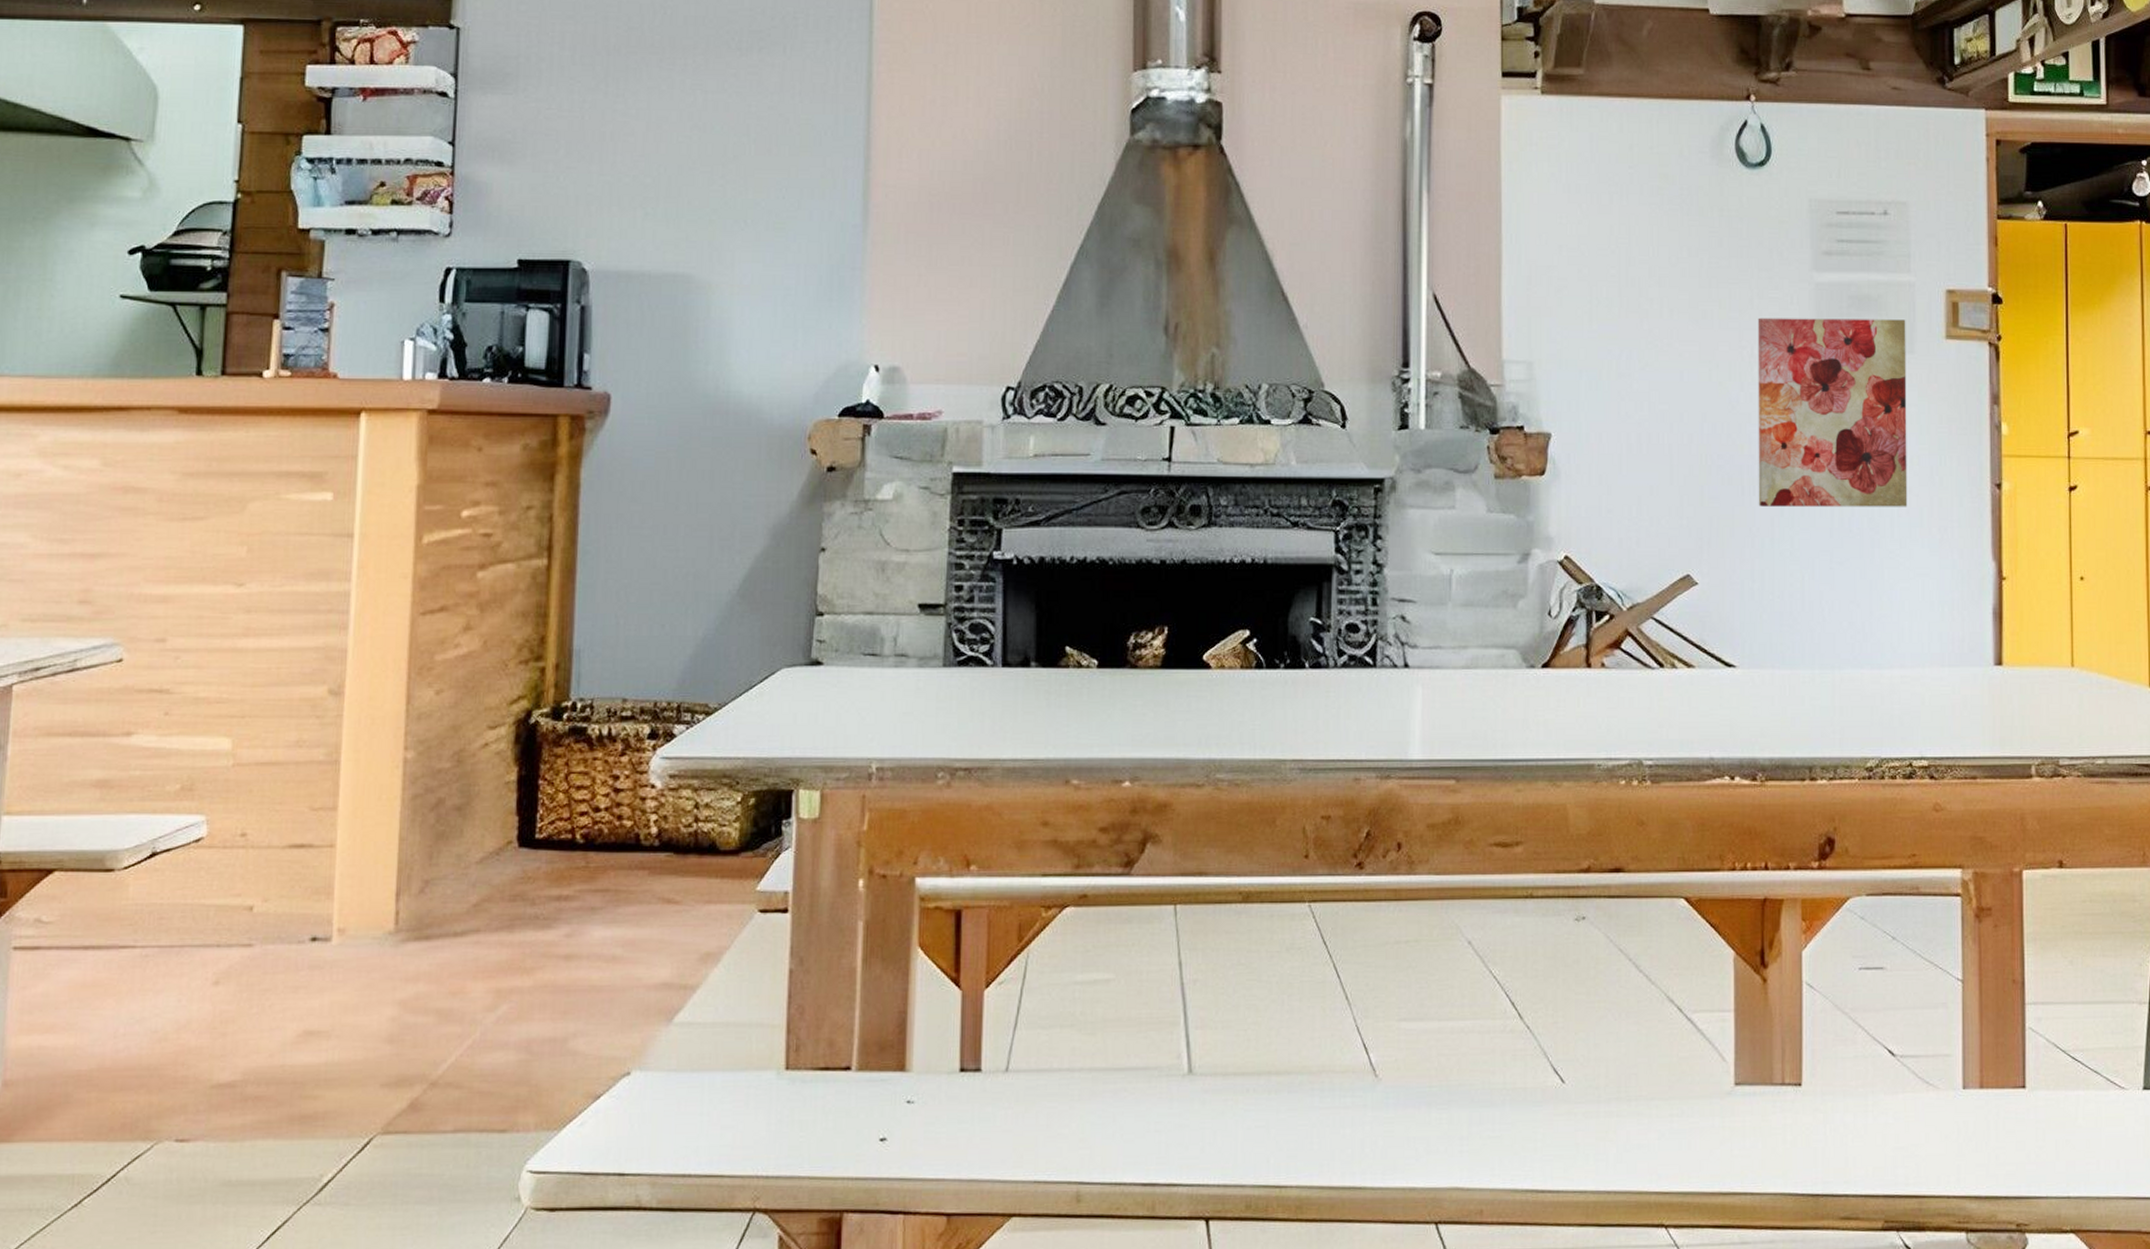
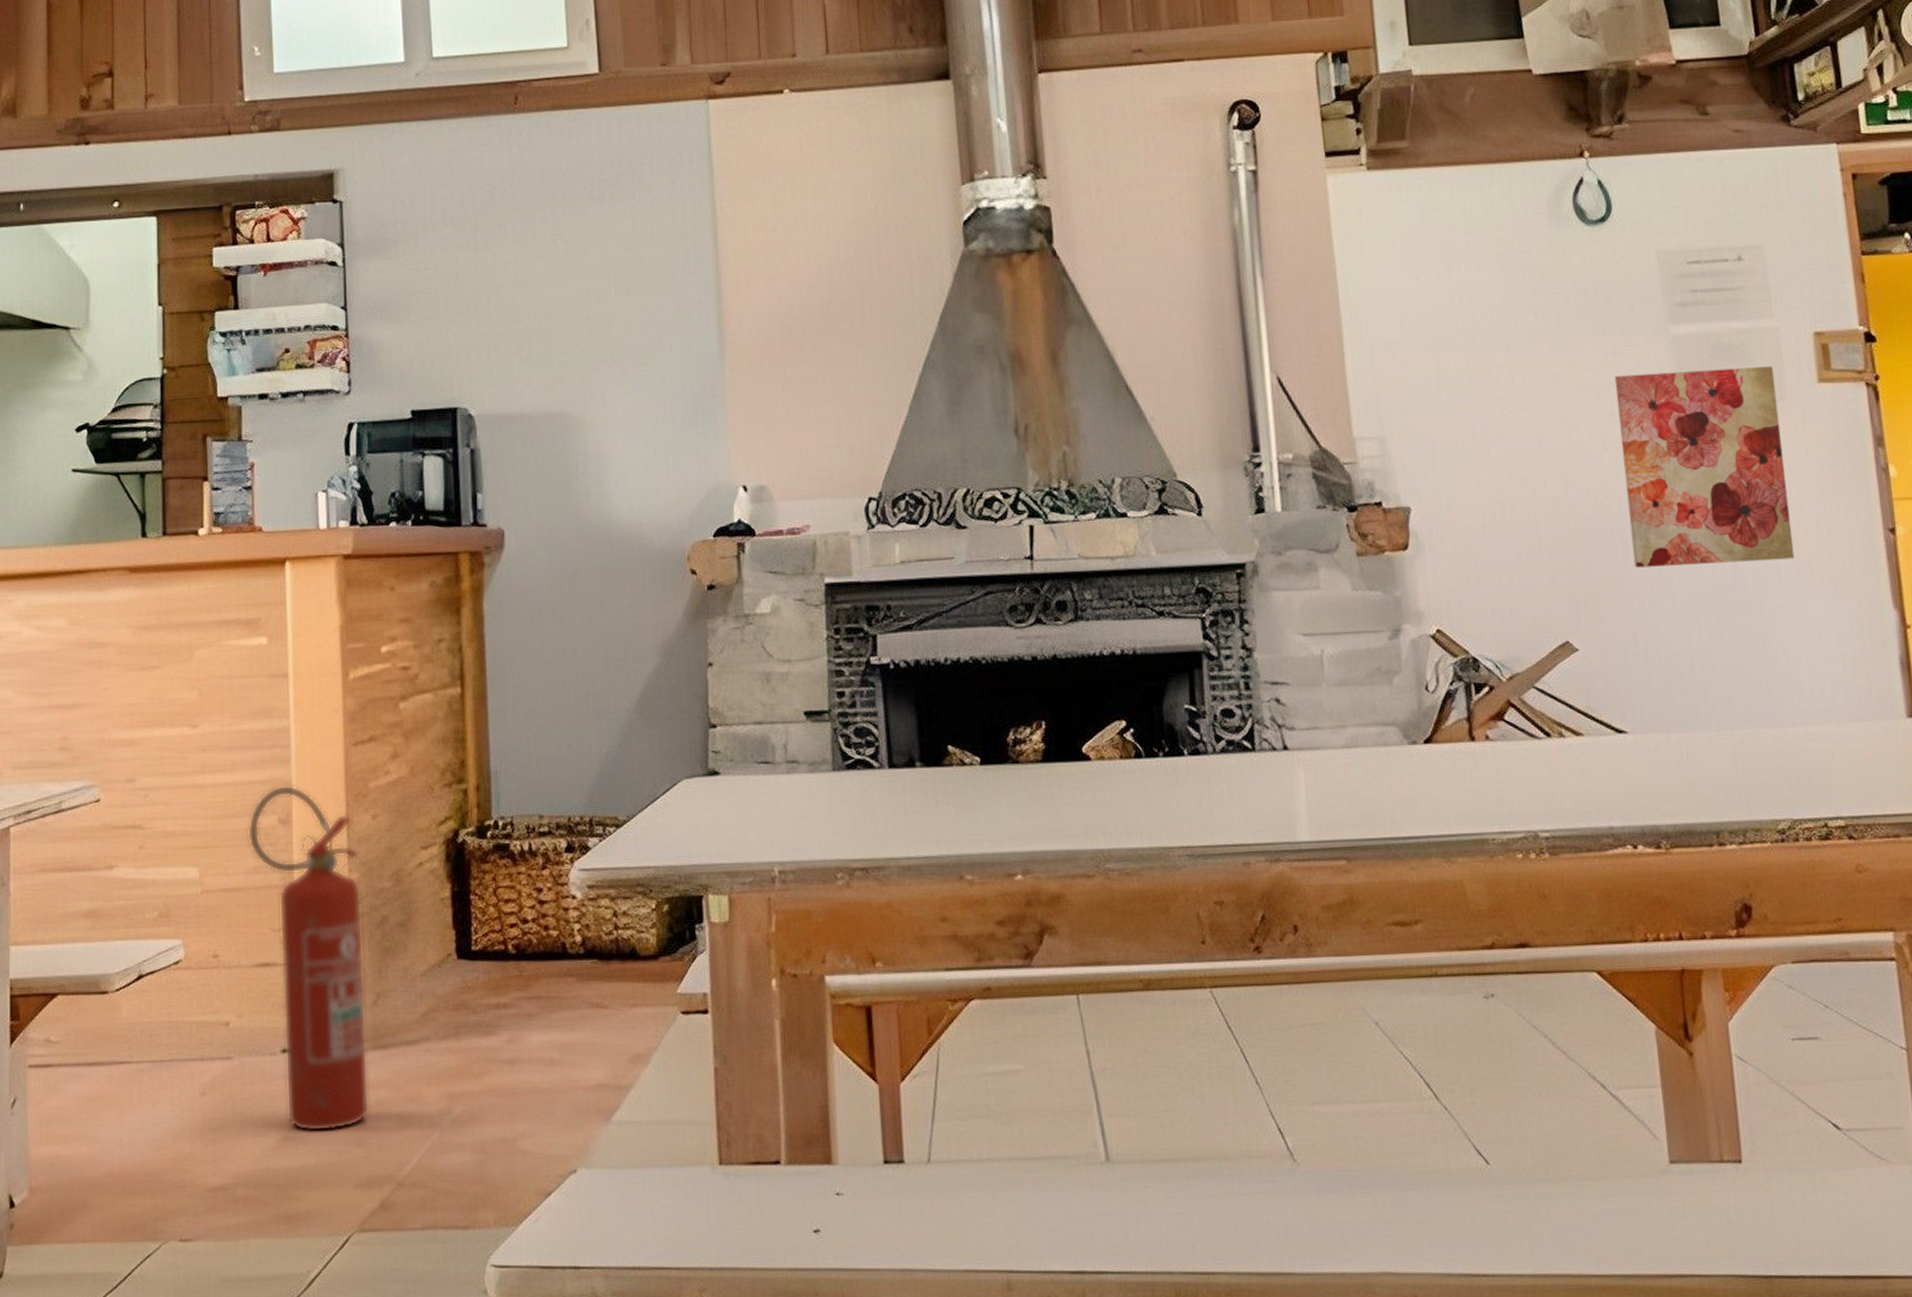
fire extinguisher: none [291,653,417,1027] -> present [247,785,370,1132]

